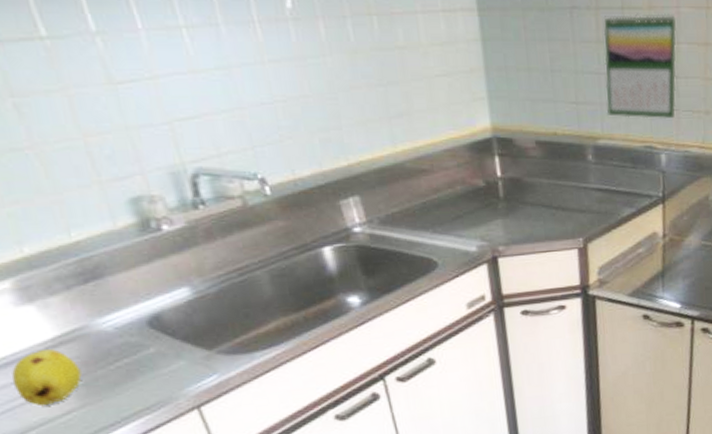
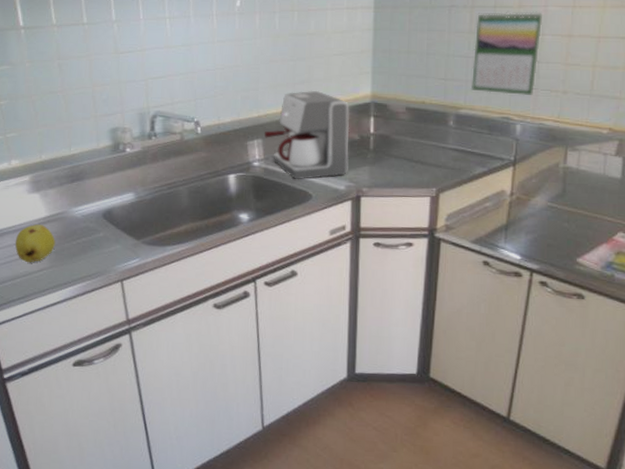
coffee maker: none [360,125,478,245] -> present [264,90,350,180]

